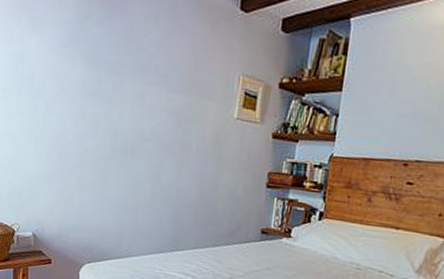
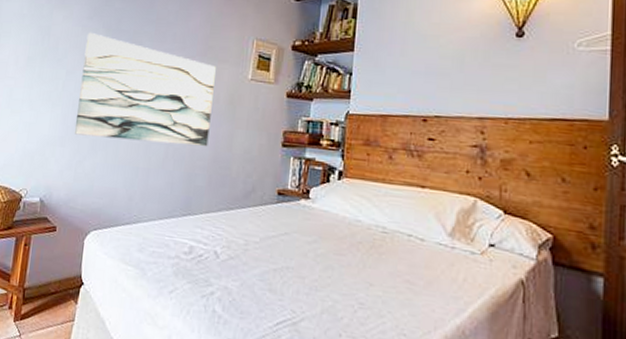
wall art: none [60,61,201,187] -> present [74,32,216,147]

